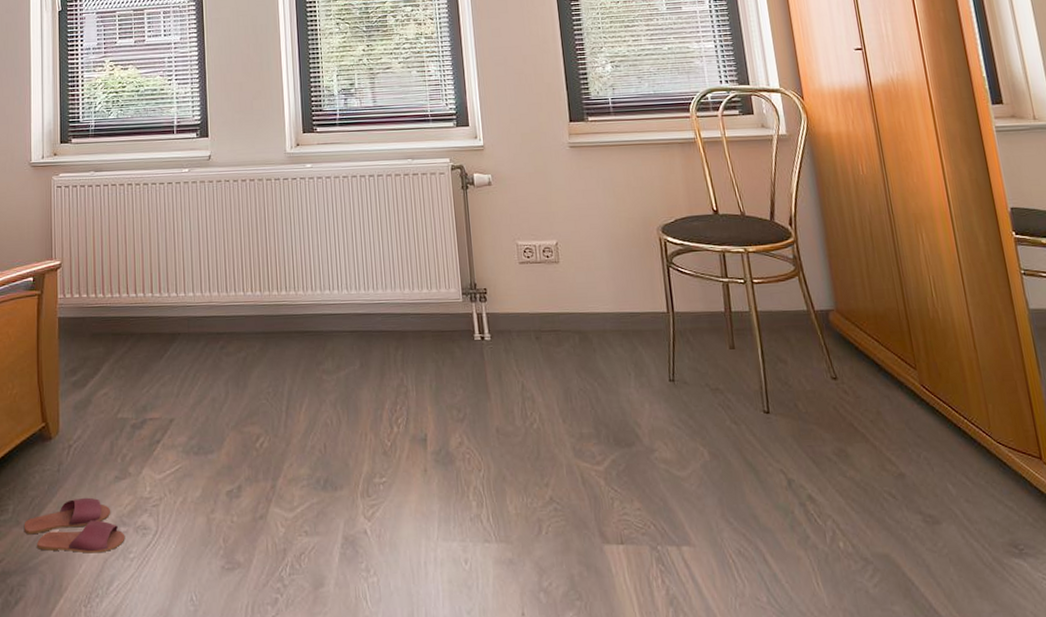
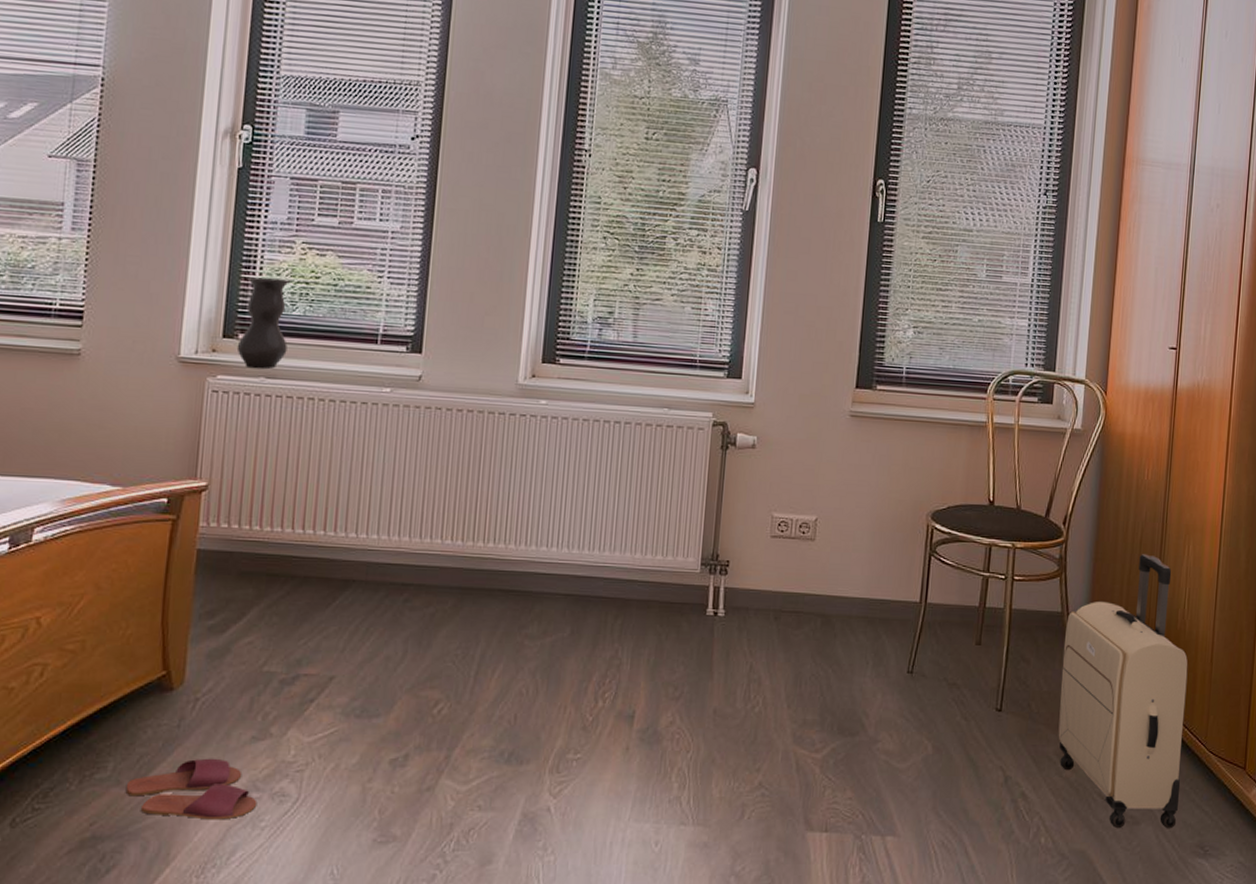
vase: none [71,92,108,166] -> present [236,277,290,370]
suitcase: none [814,246,981,530] -> present [1058,554,1188,829]

